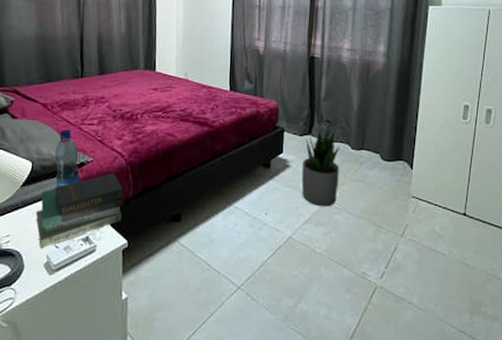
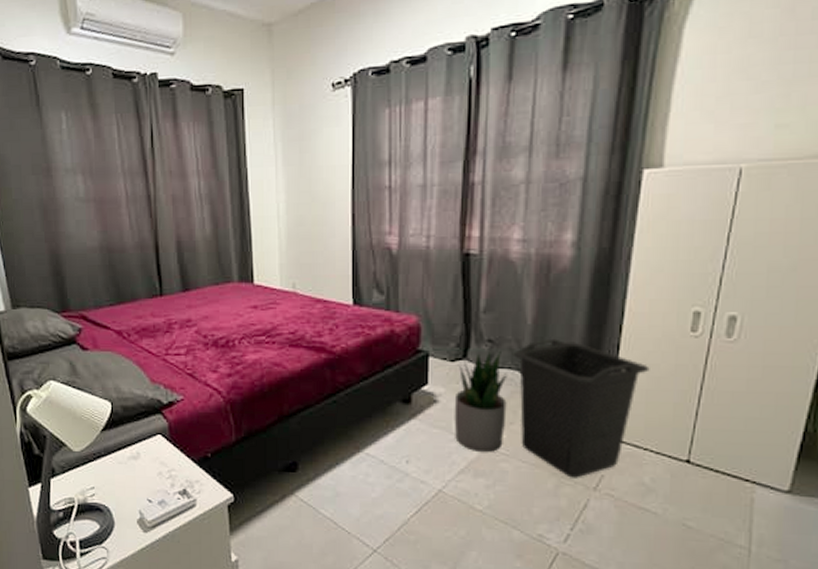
books: present [35,172,124,249] -> none [121,413,226,504]
bottle: present [55,130,80,188] -> none [137,362,169,433]
laundry basket: none [344,121,437,227] -> present [513,338,650,478]

